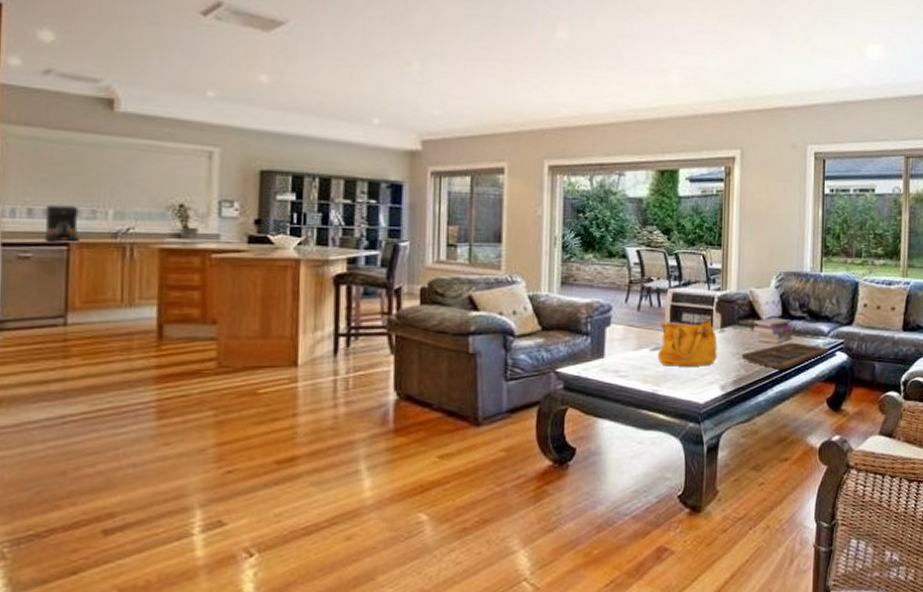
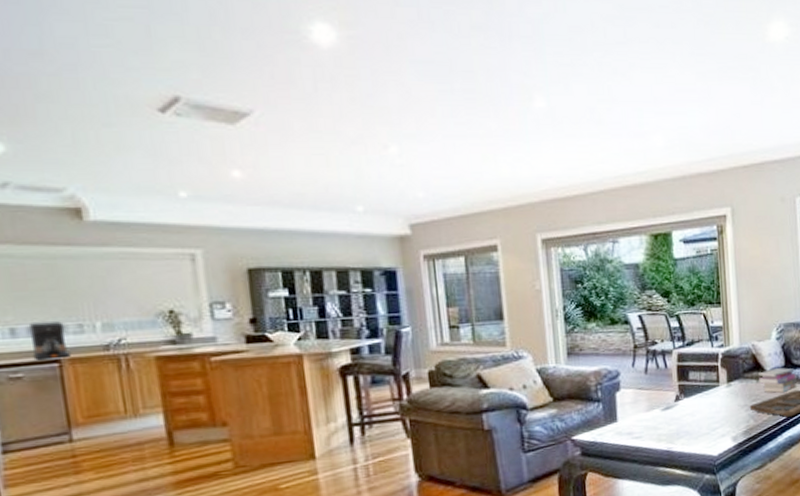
handbag: present [657,317,718,367] -> none [668,374,726,424]

